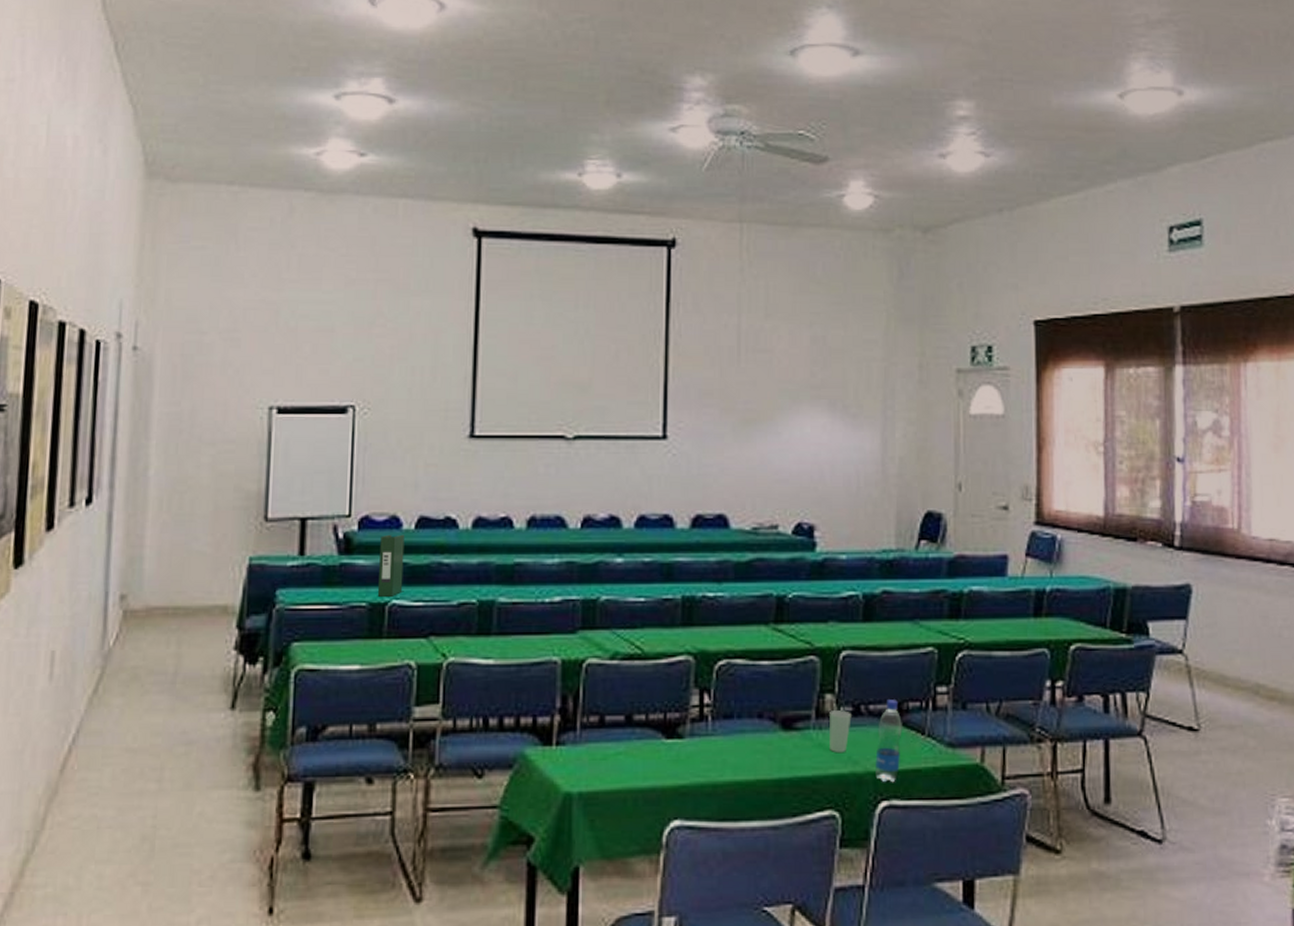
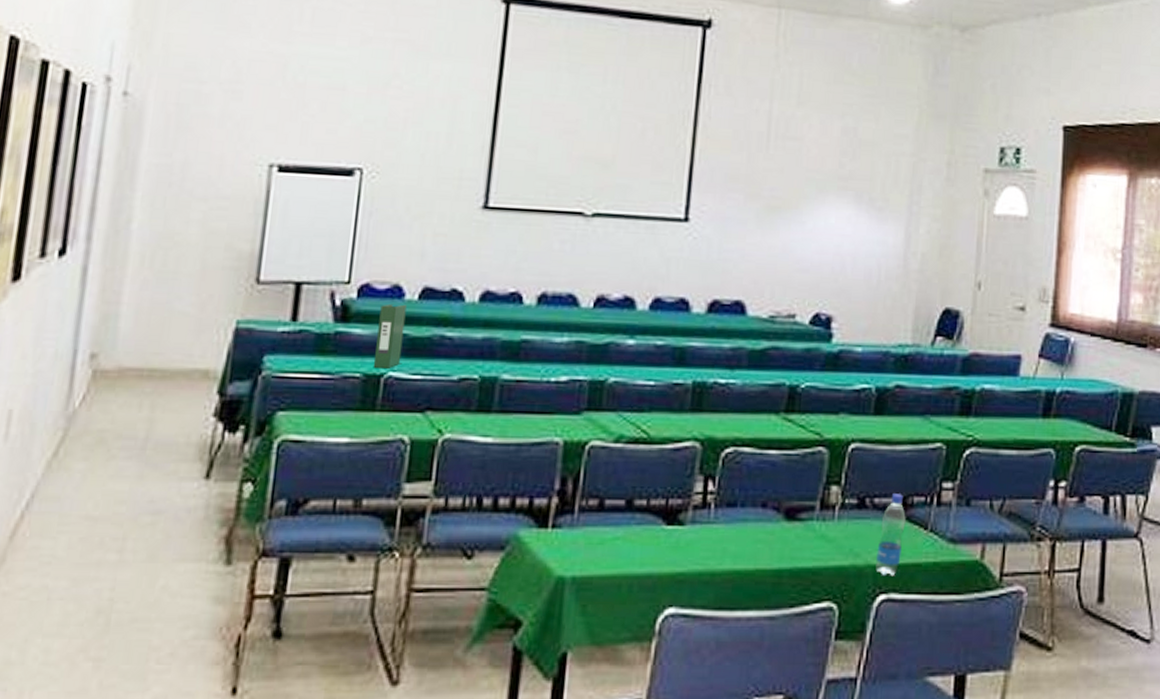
cup: present [830,710,852,752] -> none [832,502,856,544]

